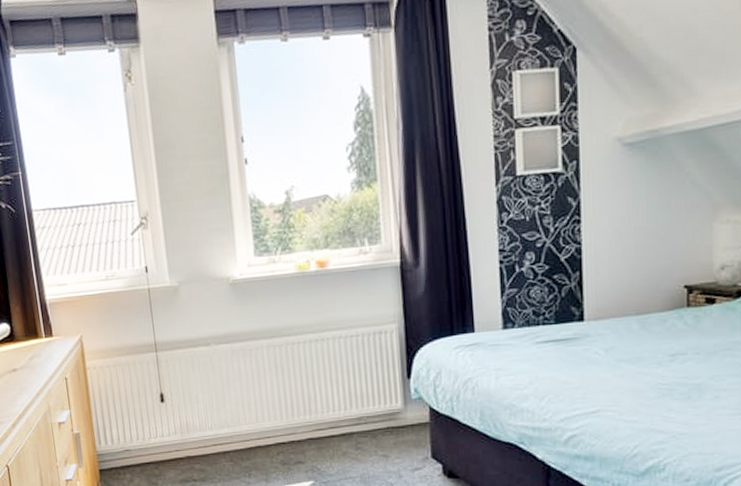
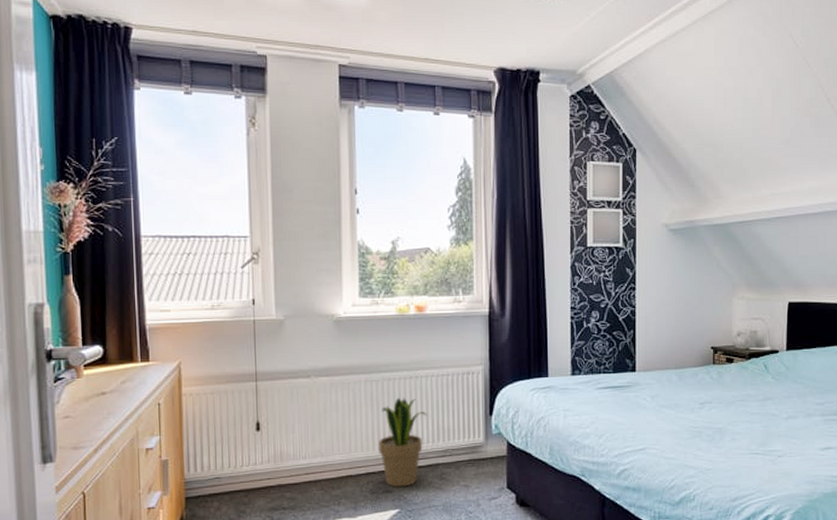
potted plant: none [286,362,337,458] -> present [379,397,427,487]

